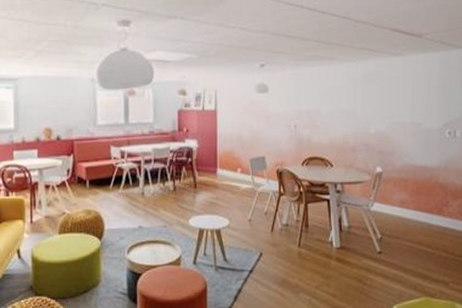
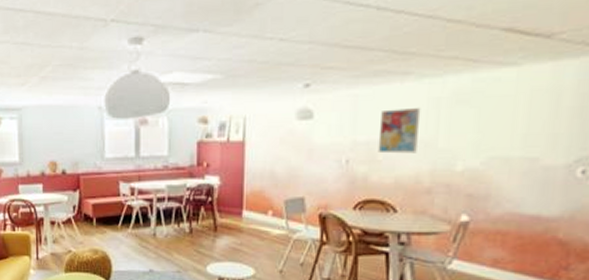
wall art: none [316,84,344,120] -> present [378,107,421,154]

